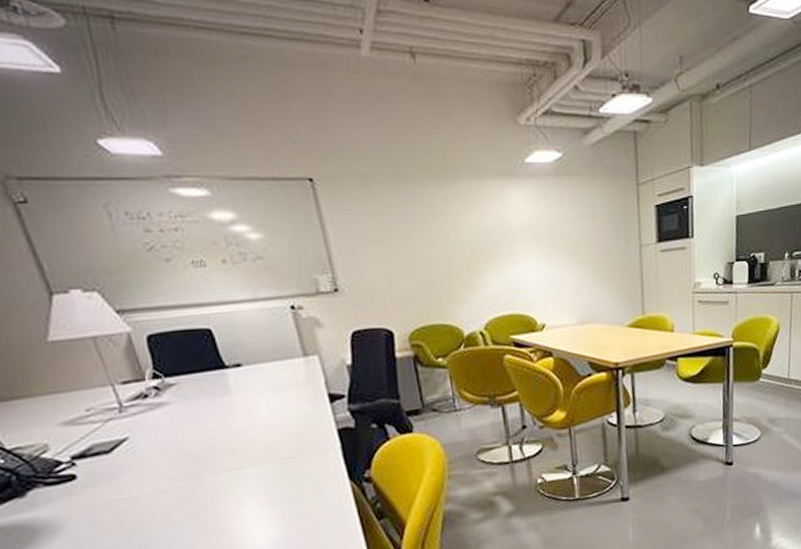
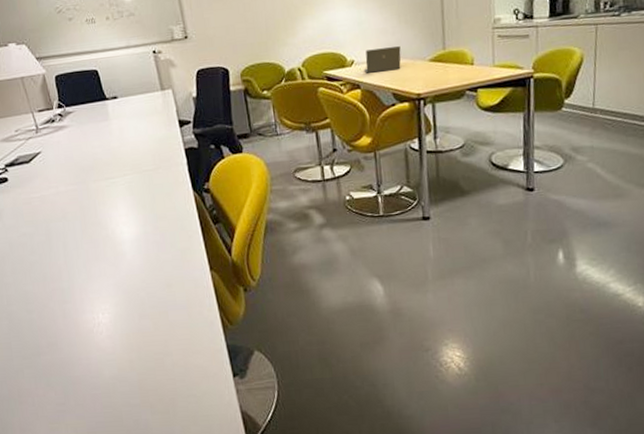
laptop: none [556,309,598,339] -> present [364,46,401,73]

